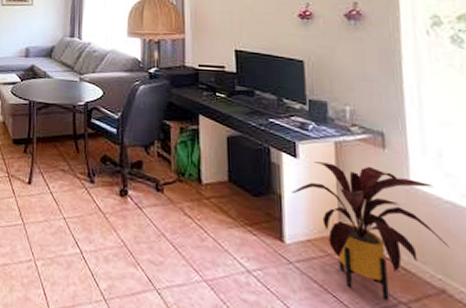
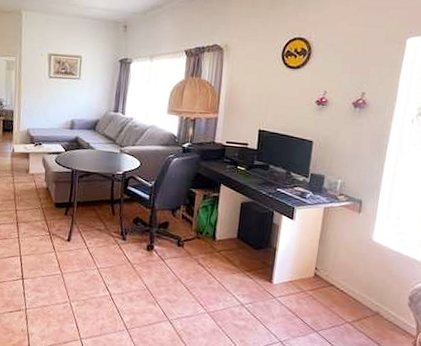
house plant: present [292,161,451,301] -> none [285,223,390,322]

